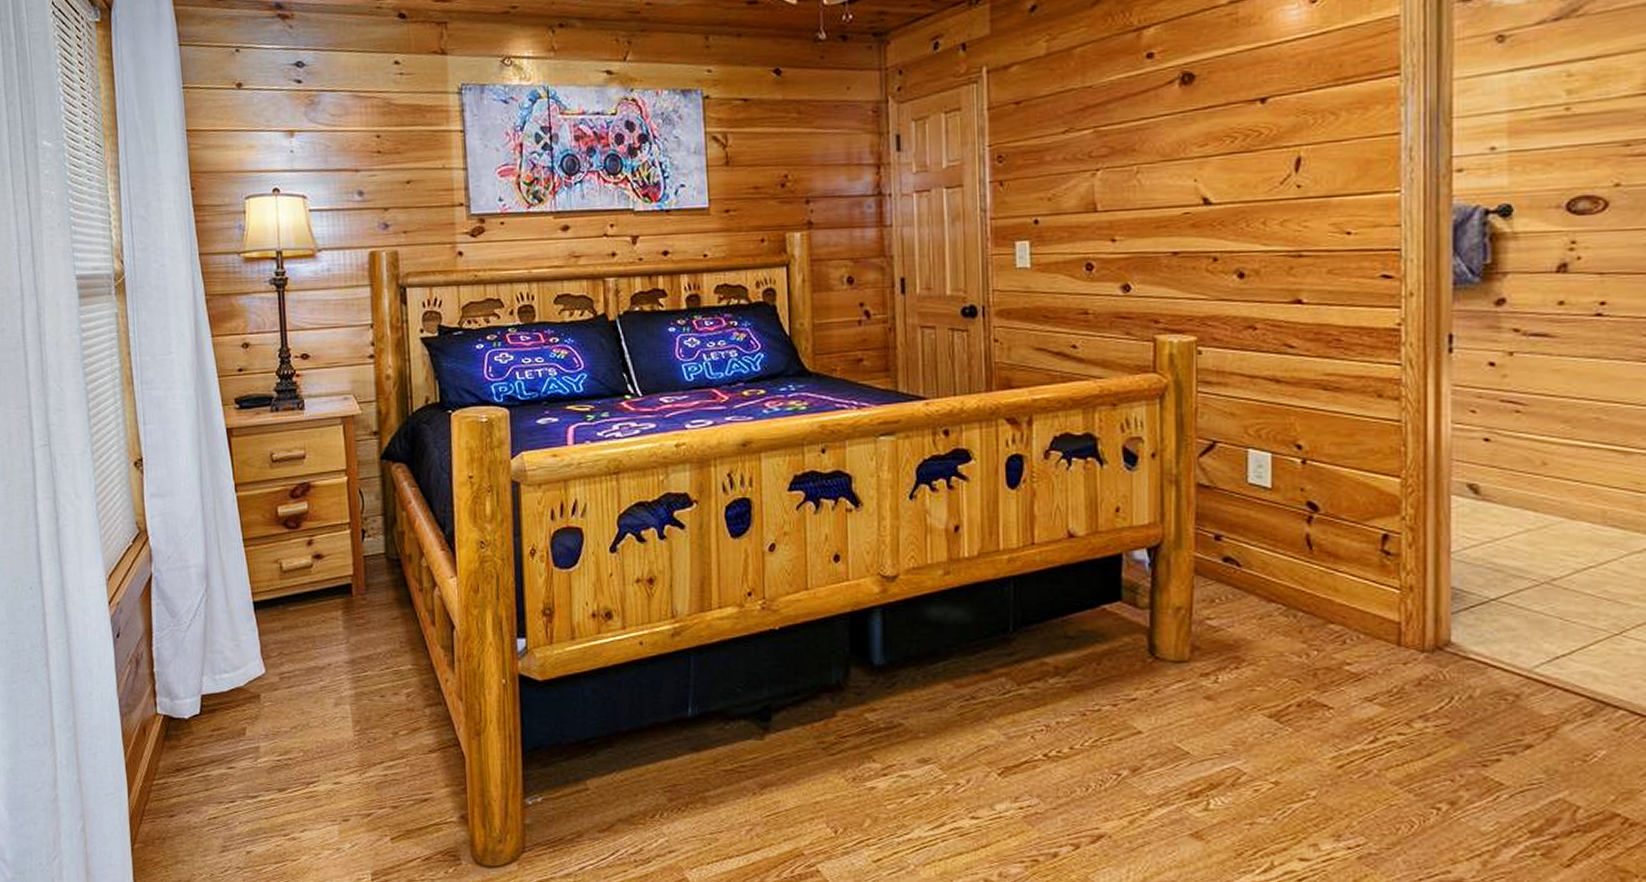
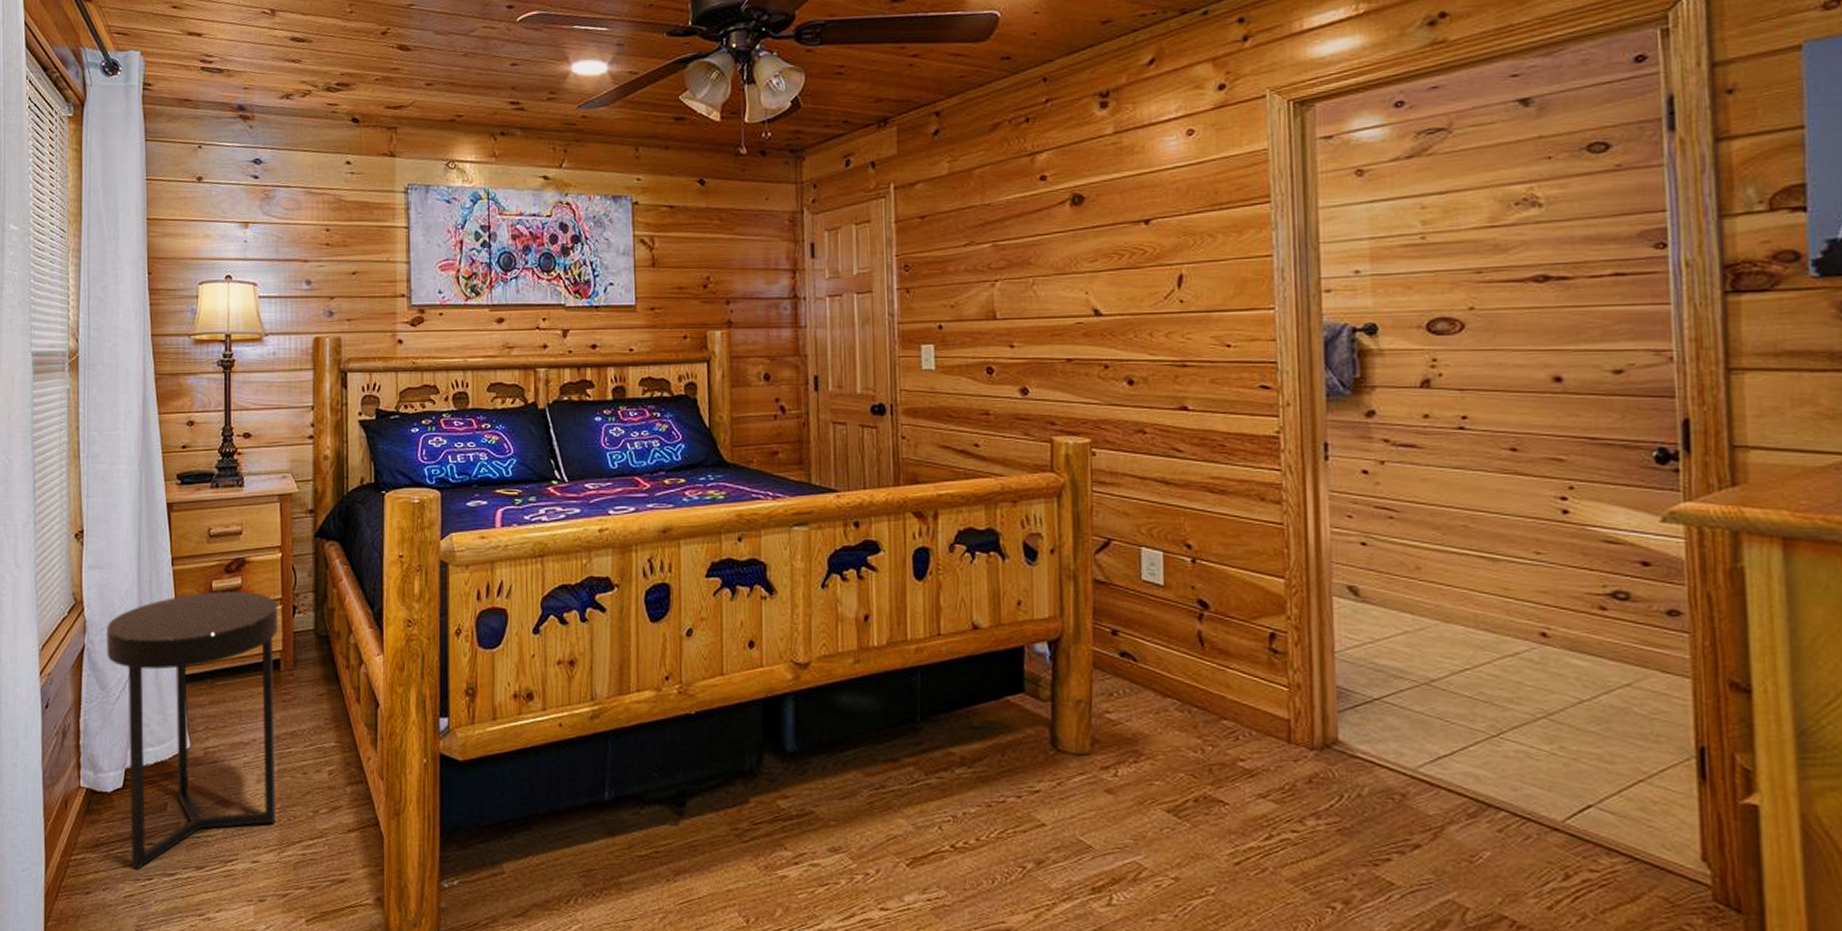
side table: none [172,516,355,793] -> present [105,590,278,870]

